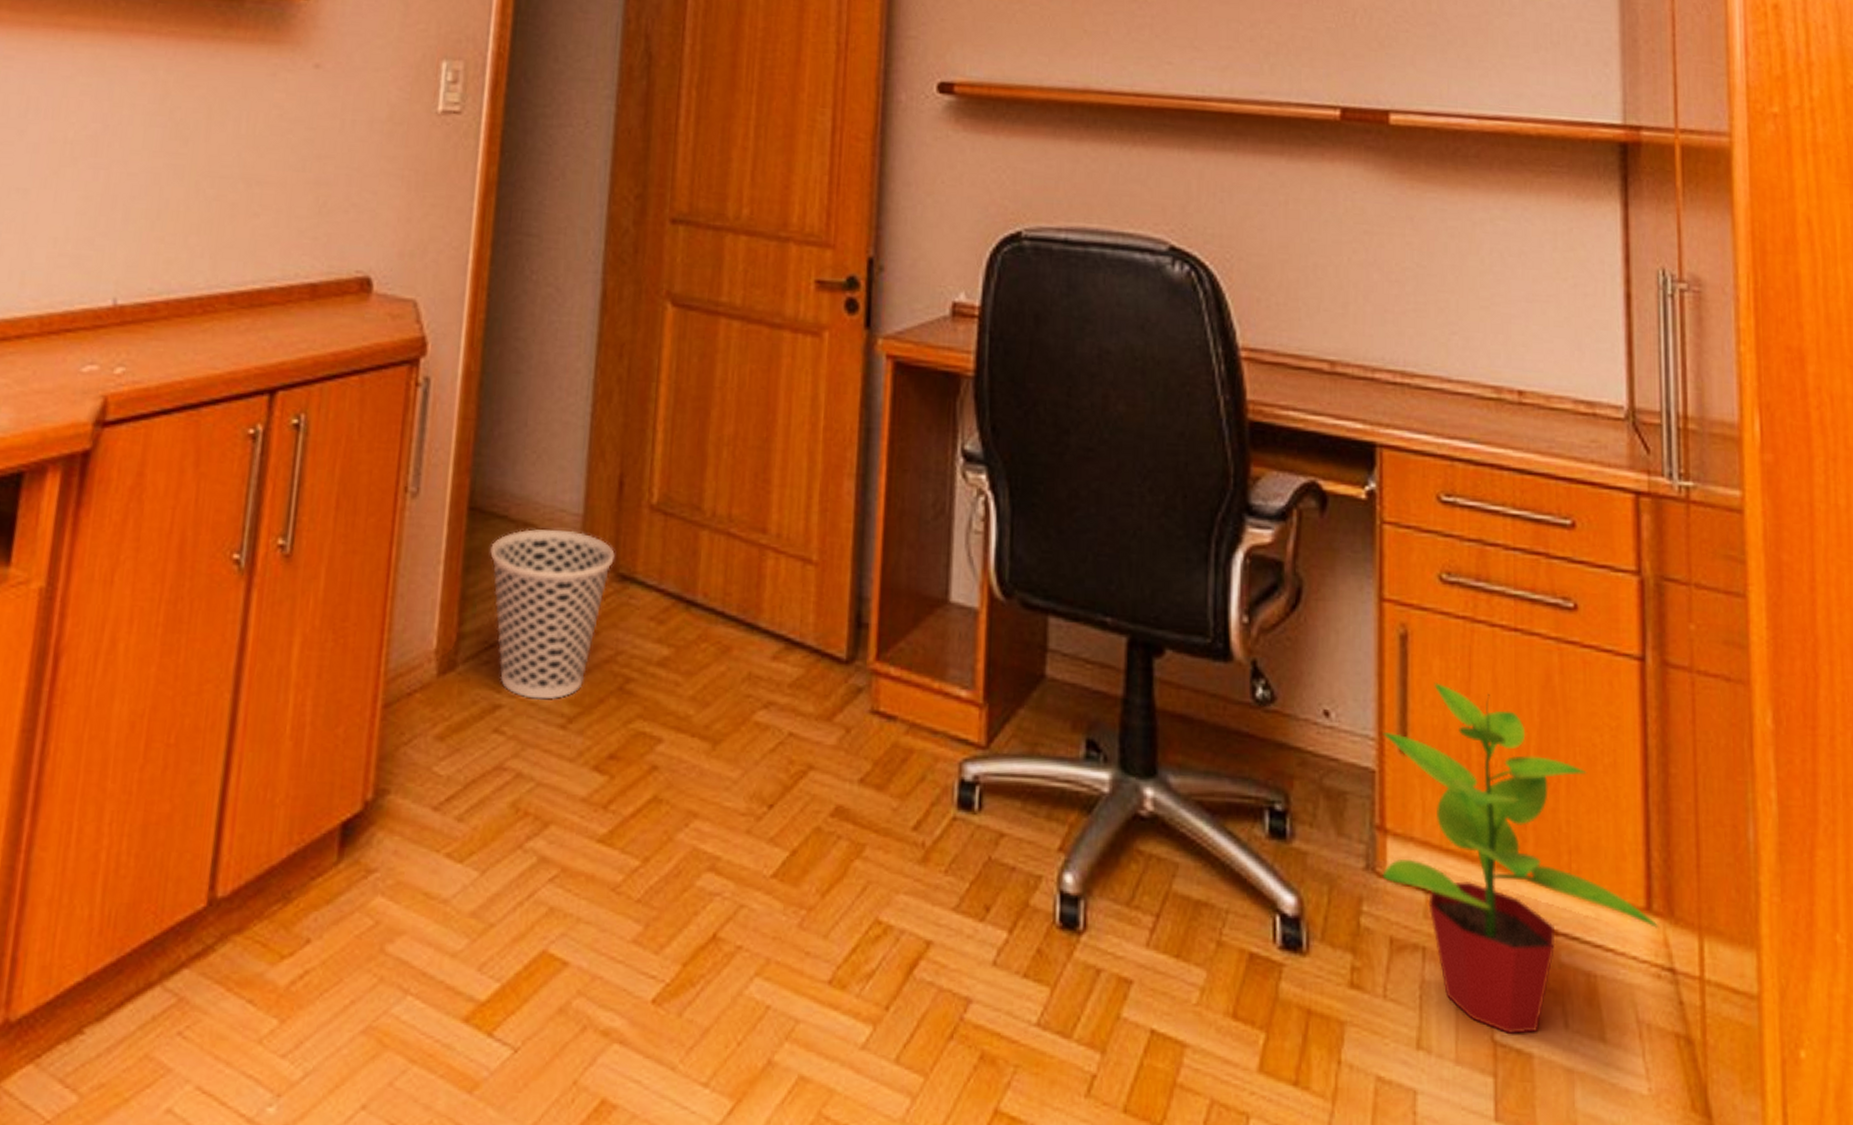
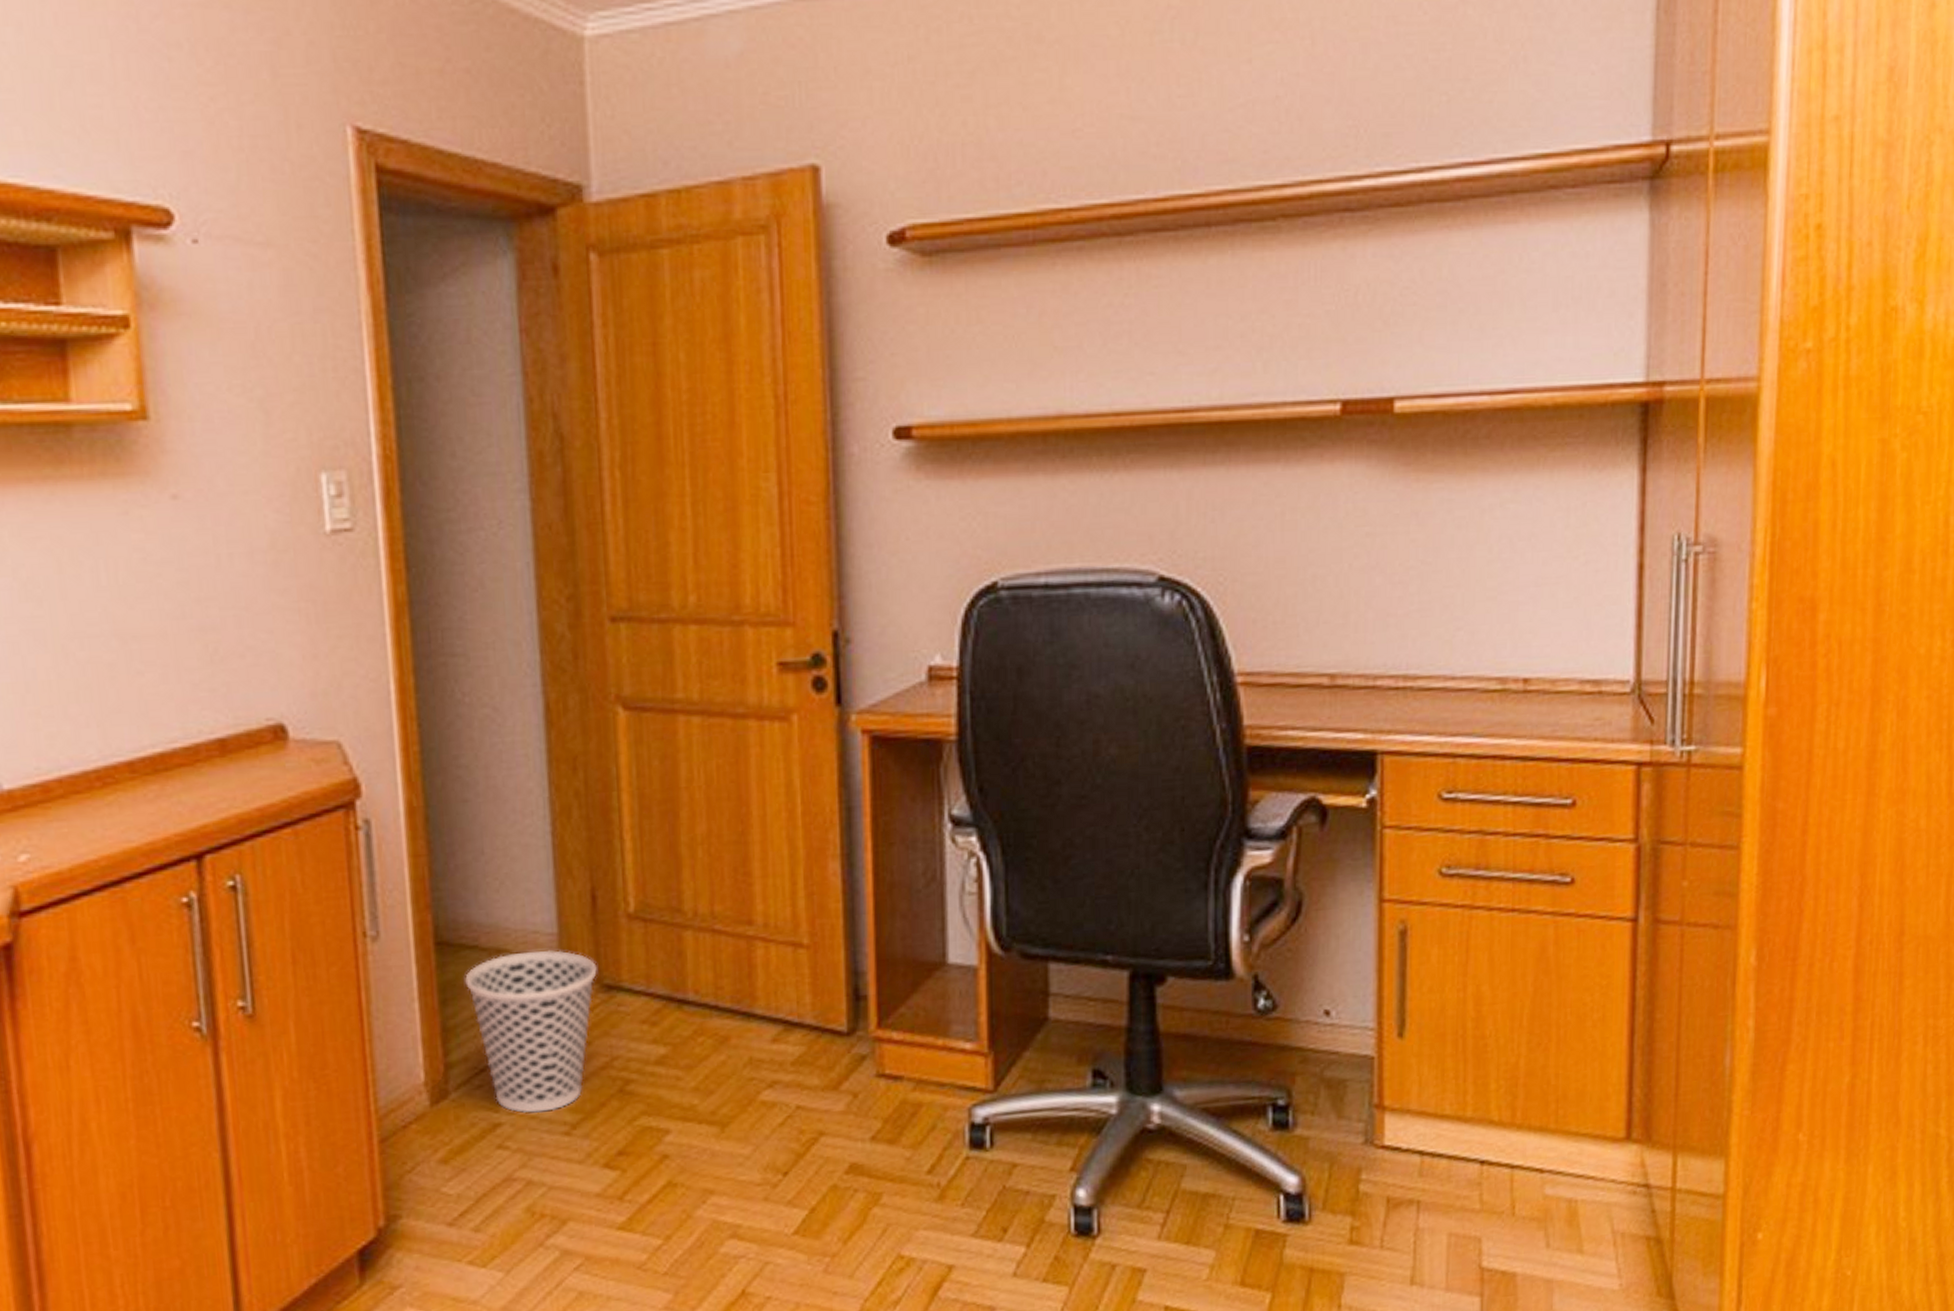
potted plant: present [1382,682,1660,1034] -> none [1380,969,1637,1260]

